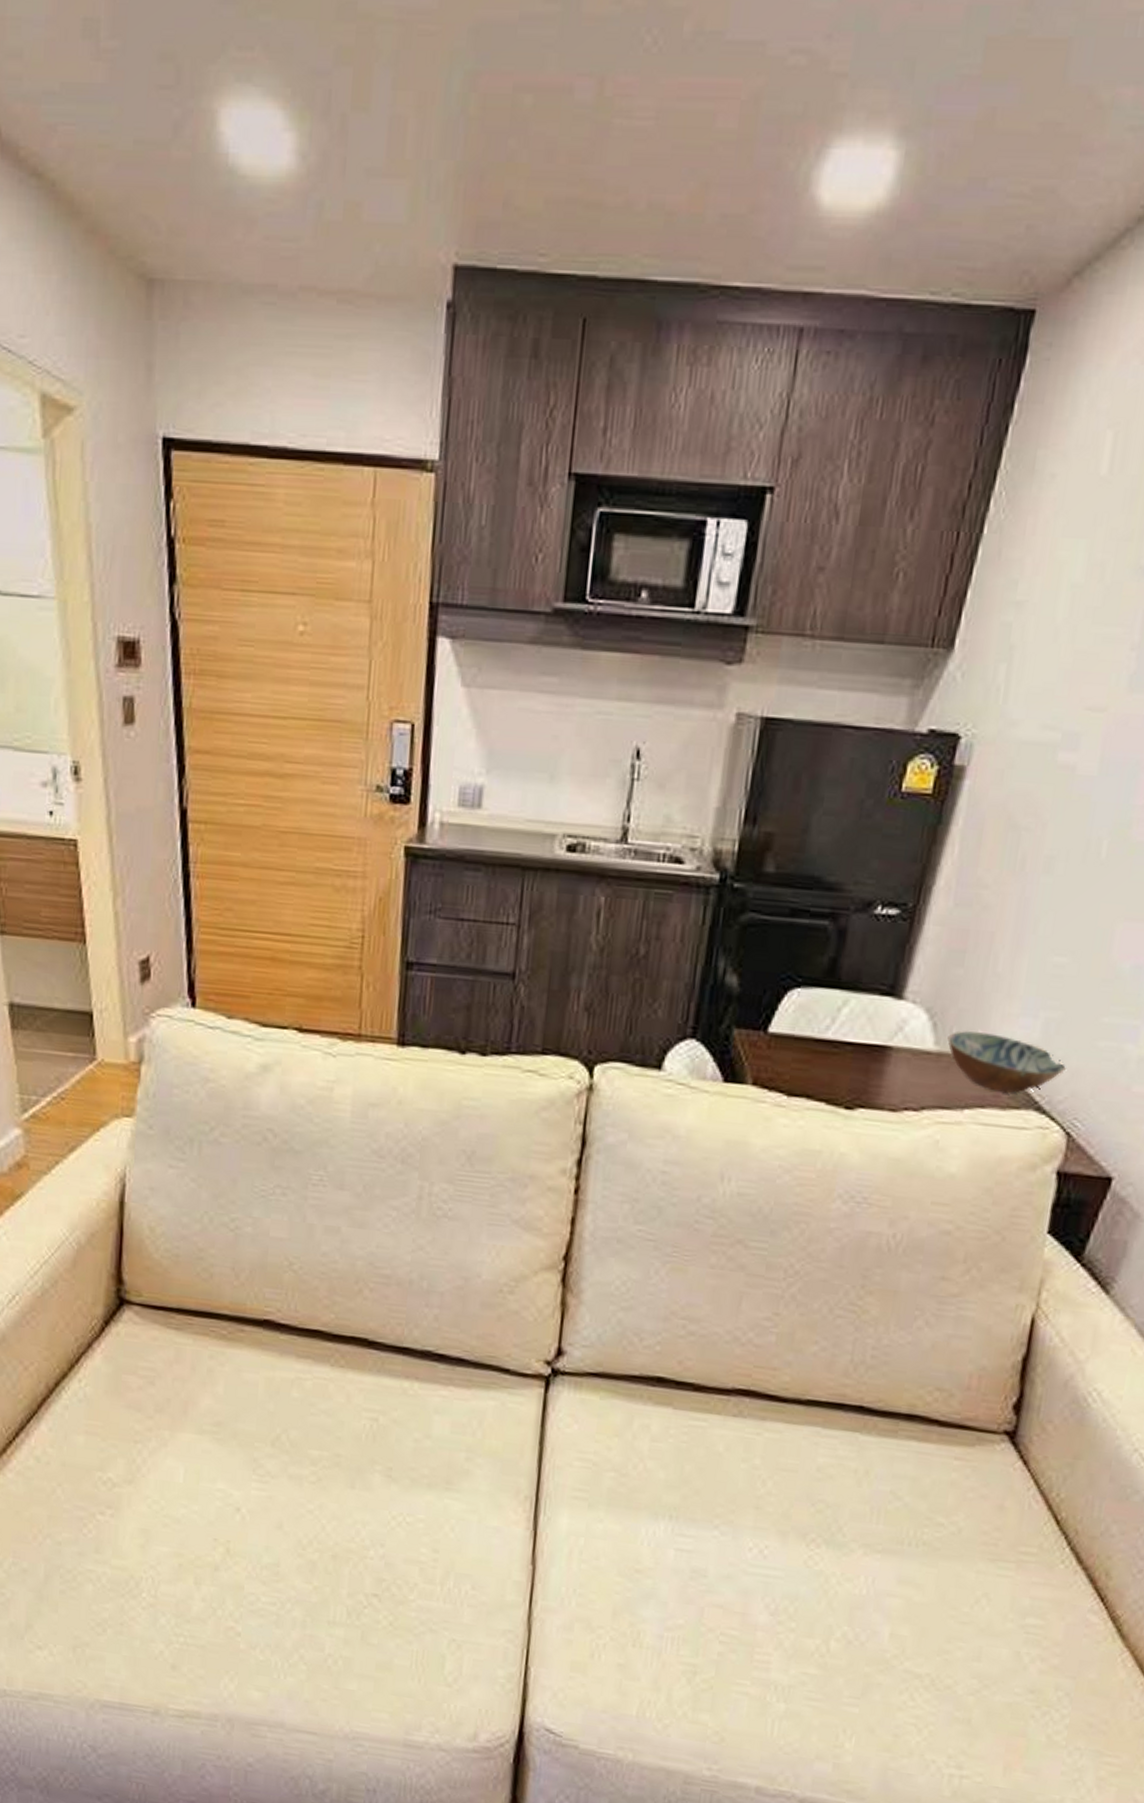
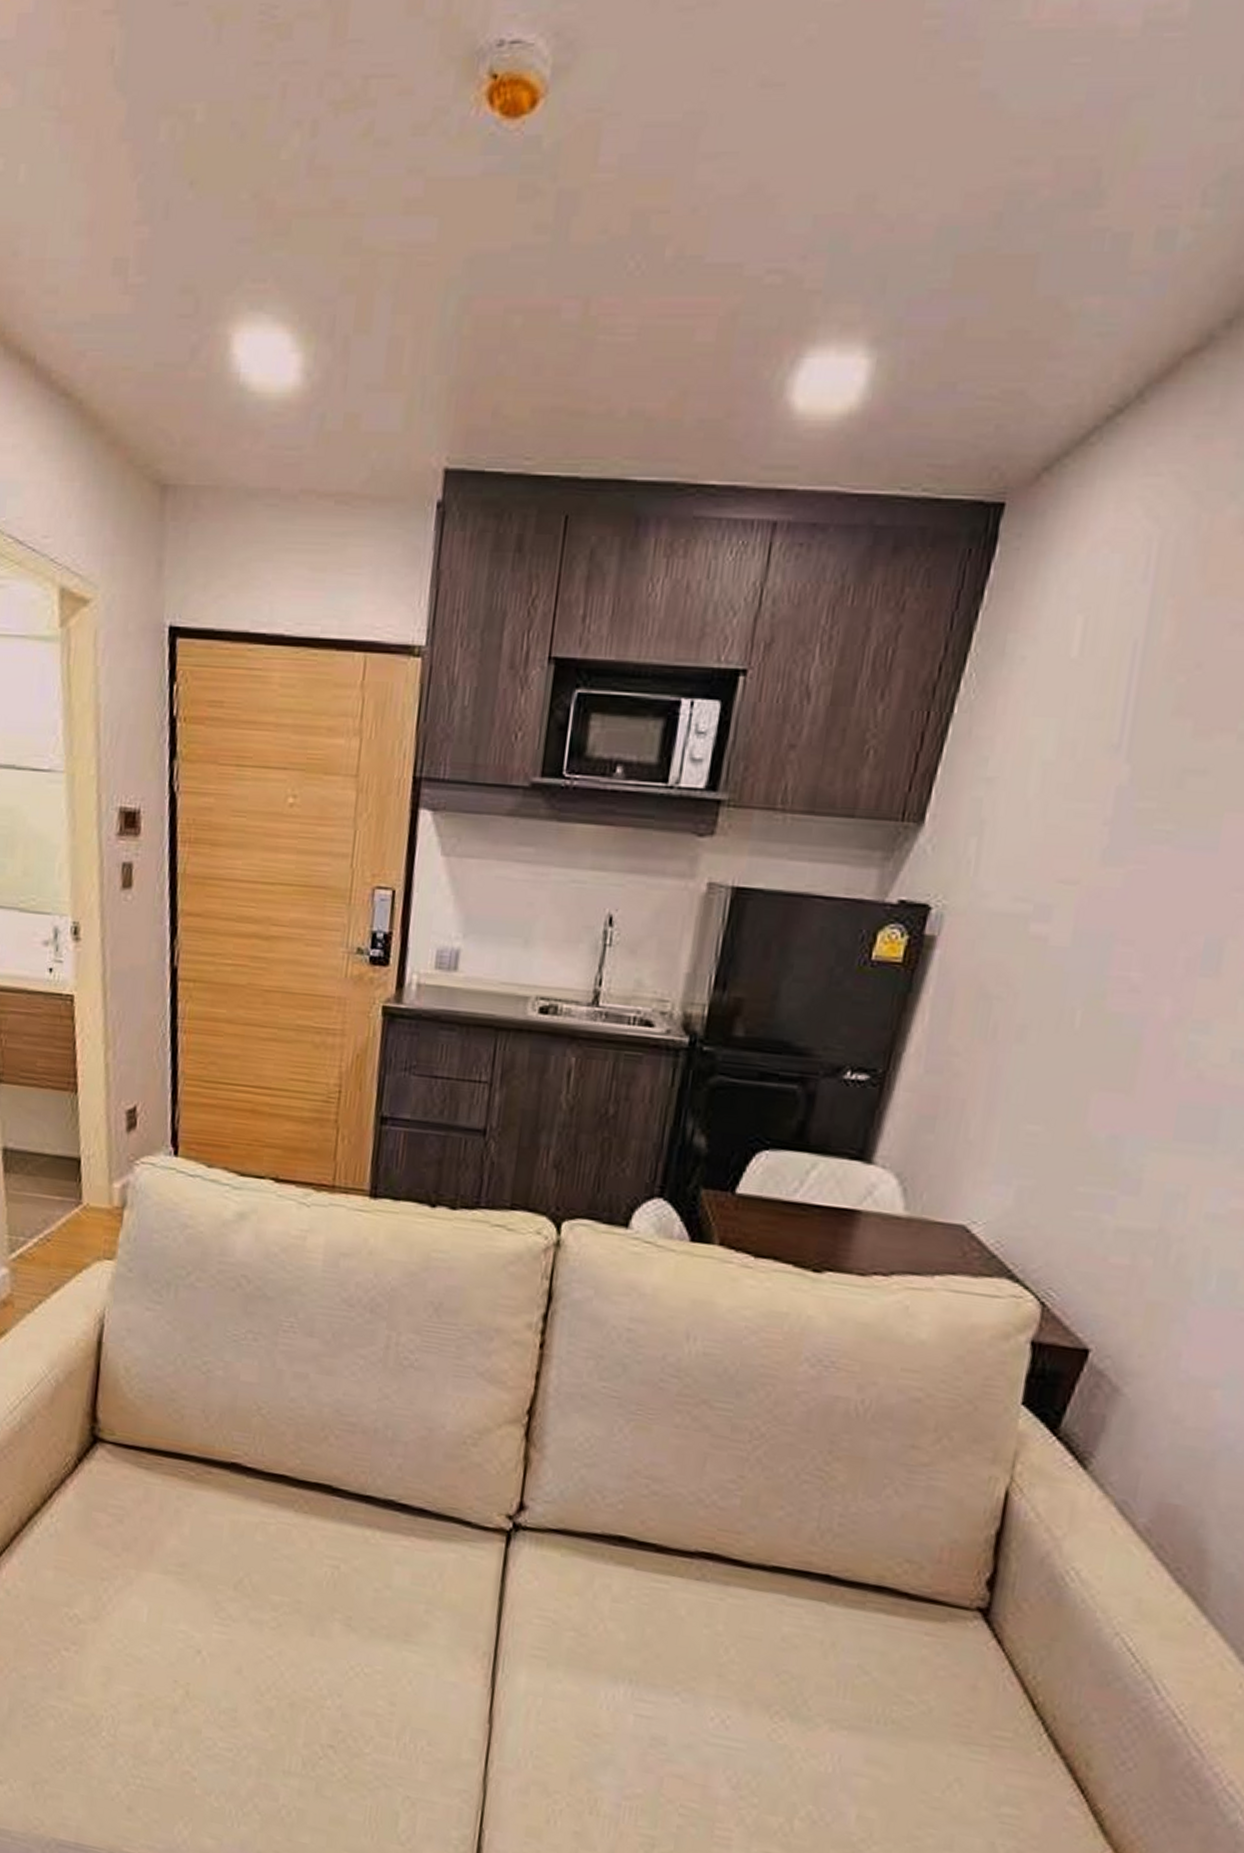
bowl: present [947,1030,1065,1094] -> none [917,1196,1038,1261]

